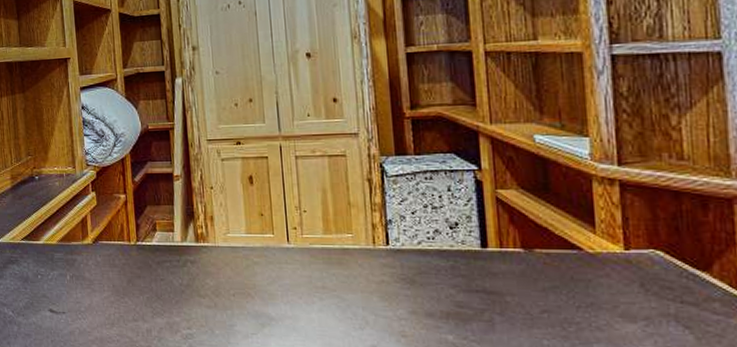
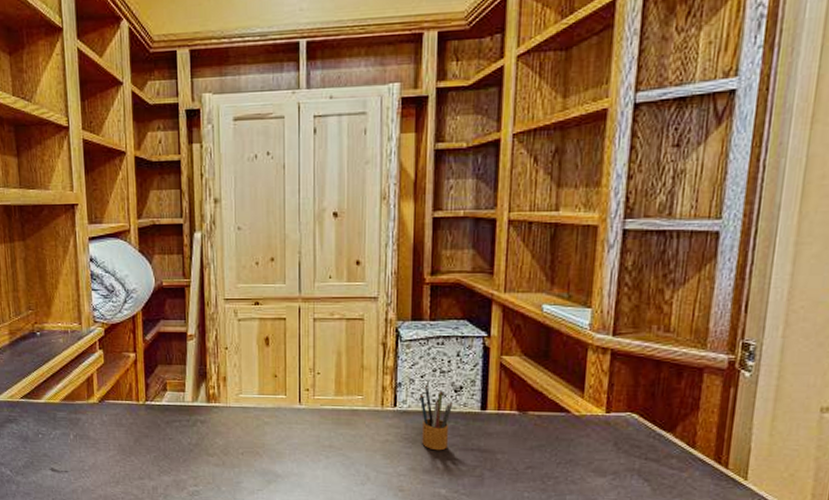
pencil box: none [412,222,449,293] -> present [419,386,452,451]

